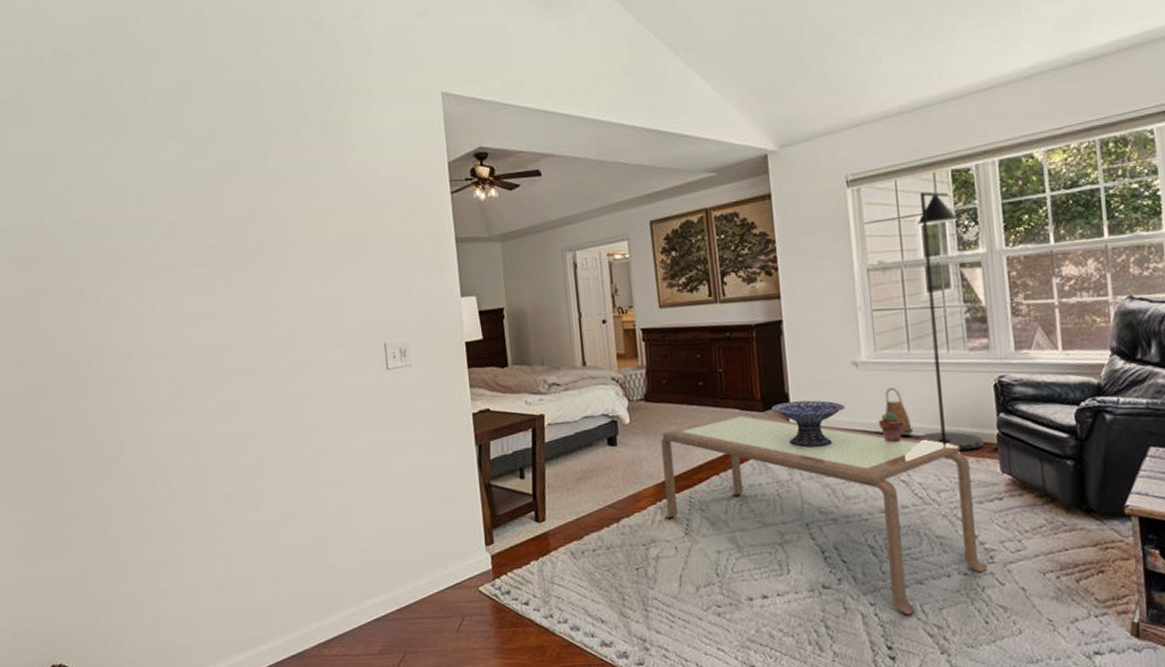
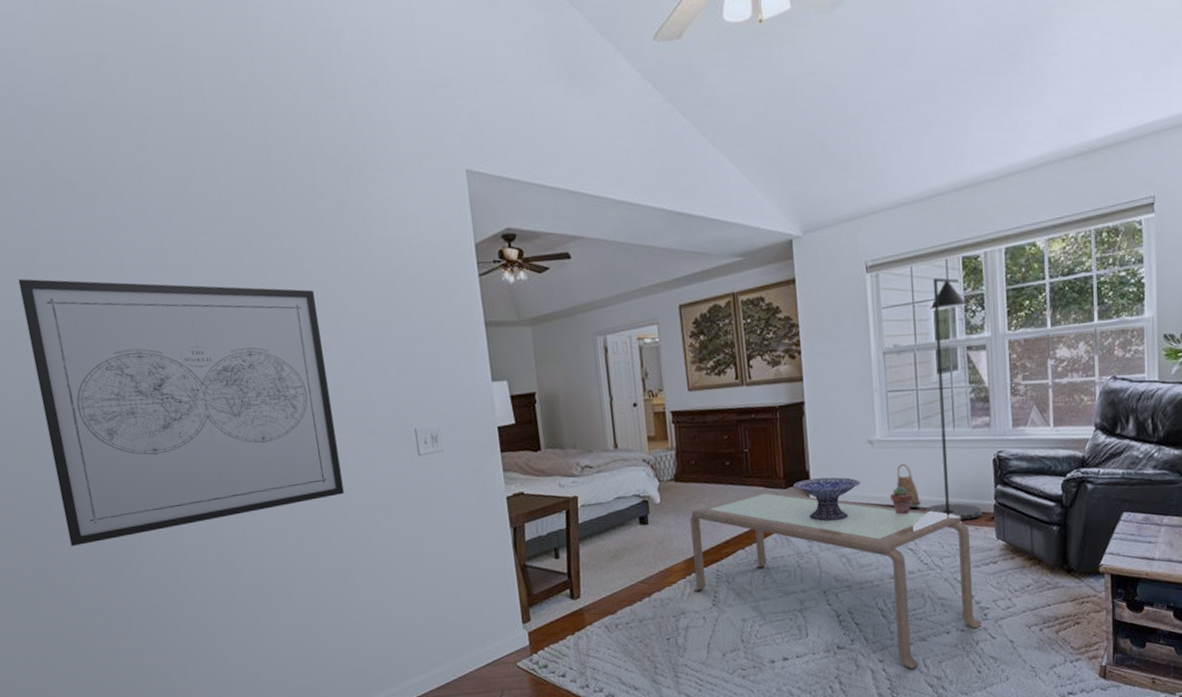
wall art: none [32,199,314,451] -> present [18,279,344,546]

